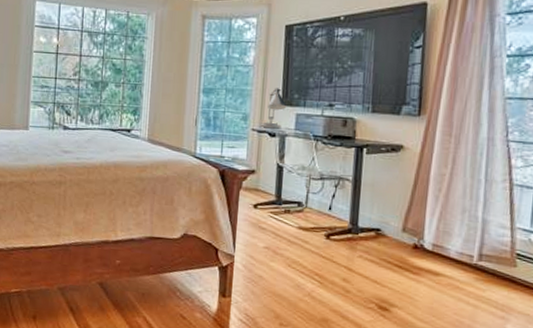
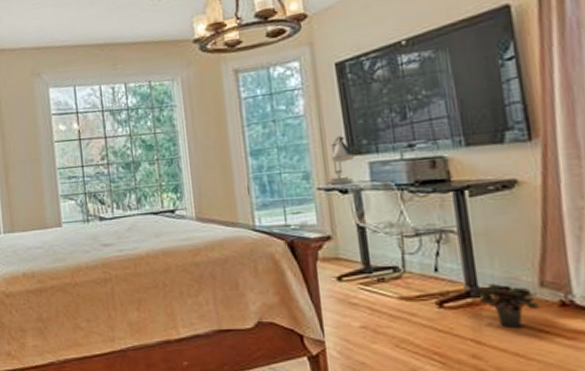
potted plant: none [356,225,401,262] -> present [476,284,542,329]

